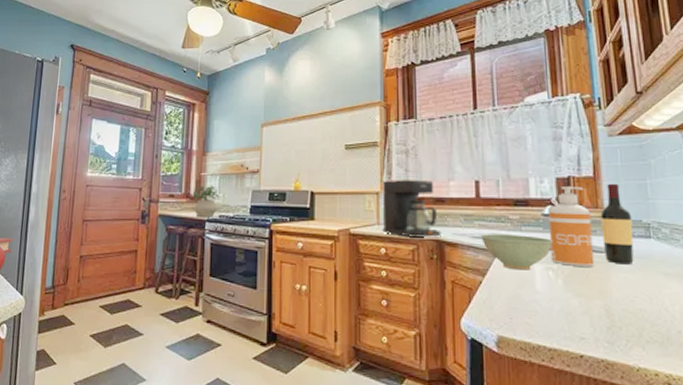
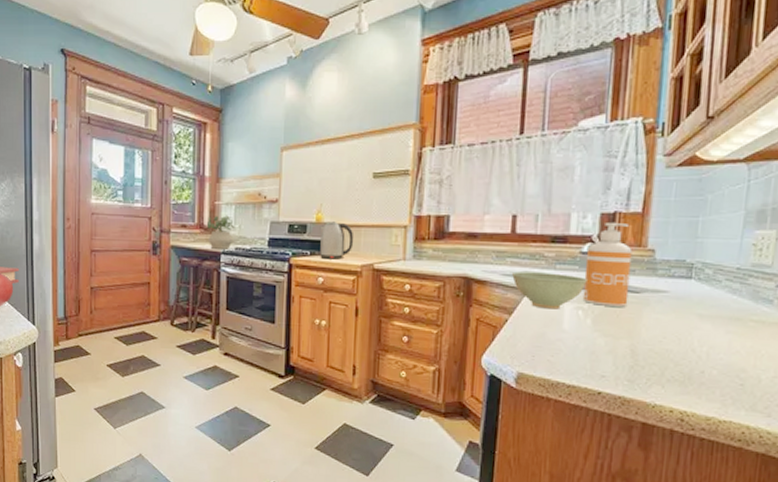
kettle: none [298,189,329,225] -> present [319,221,353,260]
coffee maker: present [382,179,441,238] -> none [408,211,471,275]
wine bottle: present [600,183,634,265] -> none [640,220,676,306]

